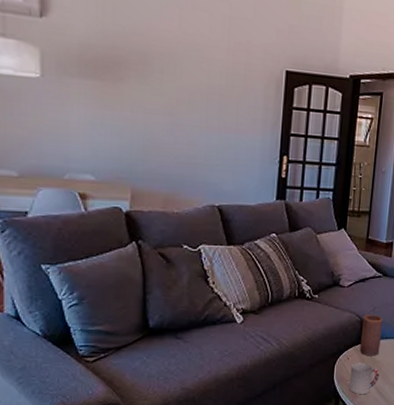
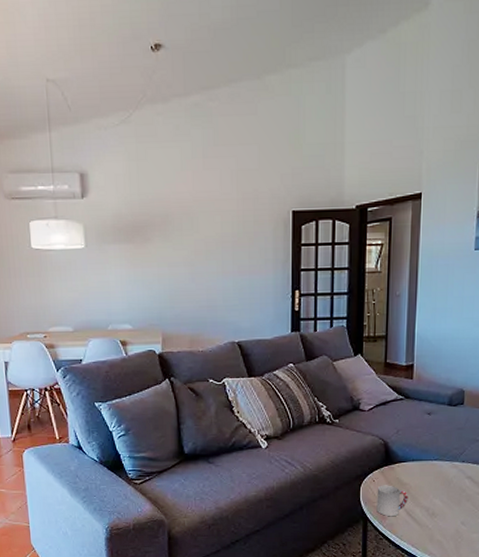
candle: present [359,314,383,356] -> none [385,437,408,479]

